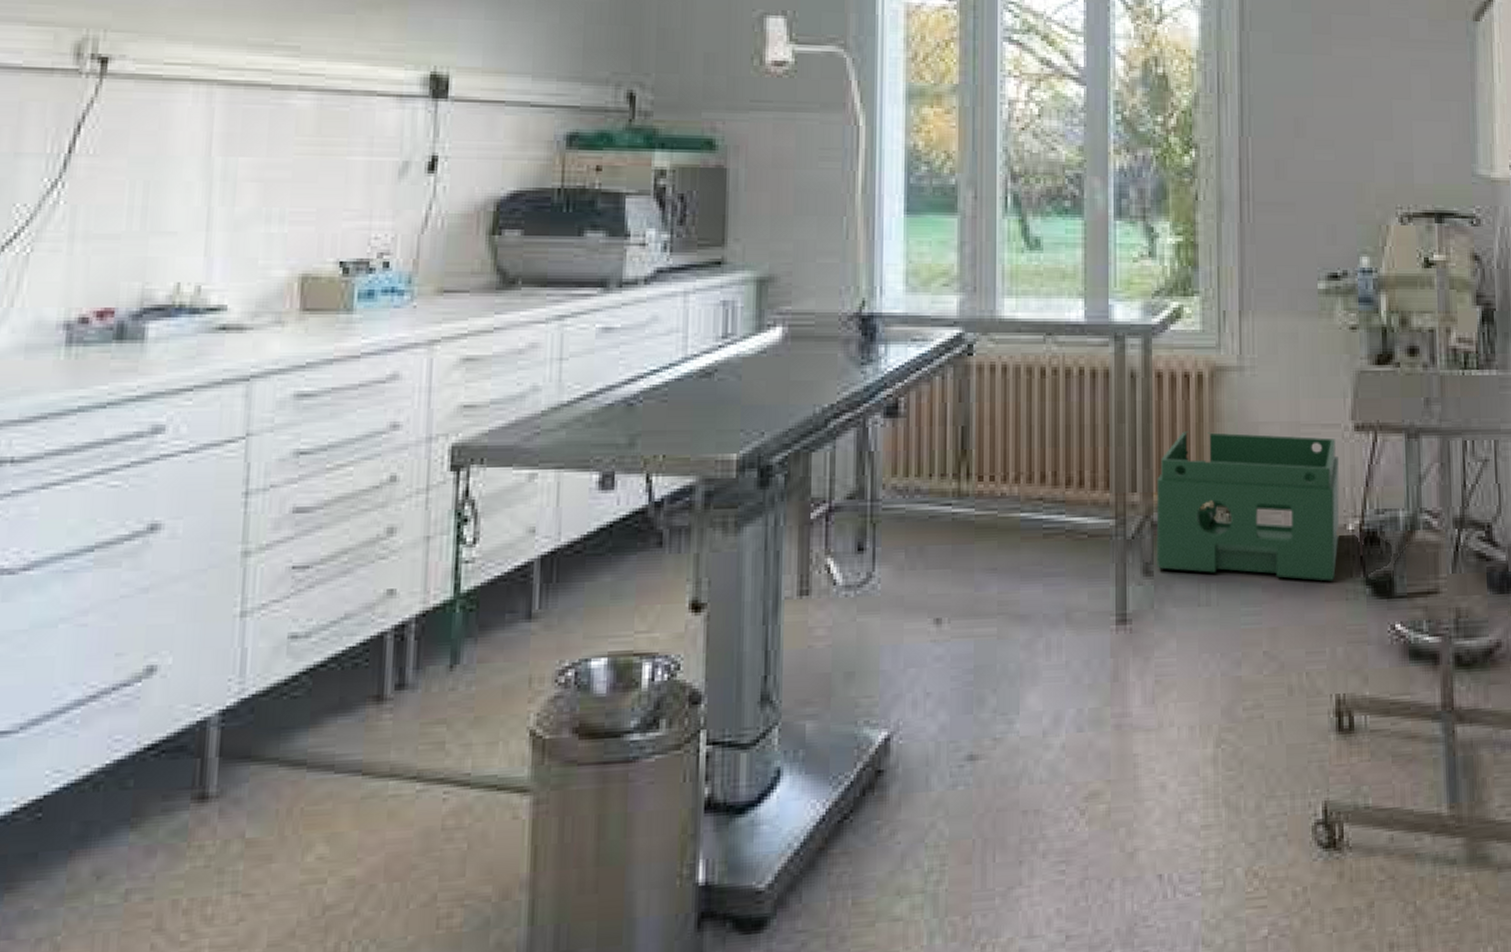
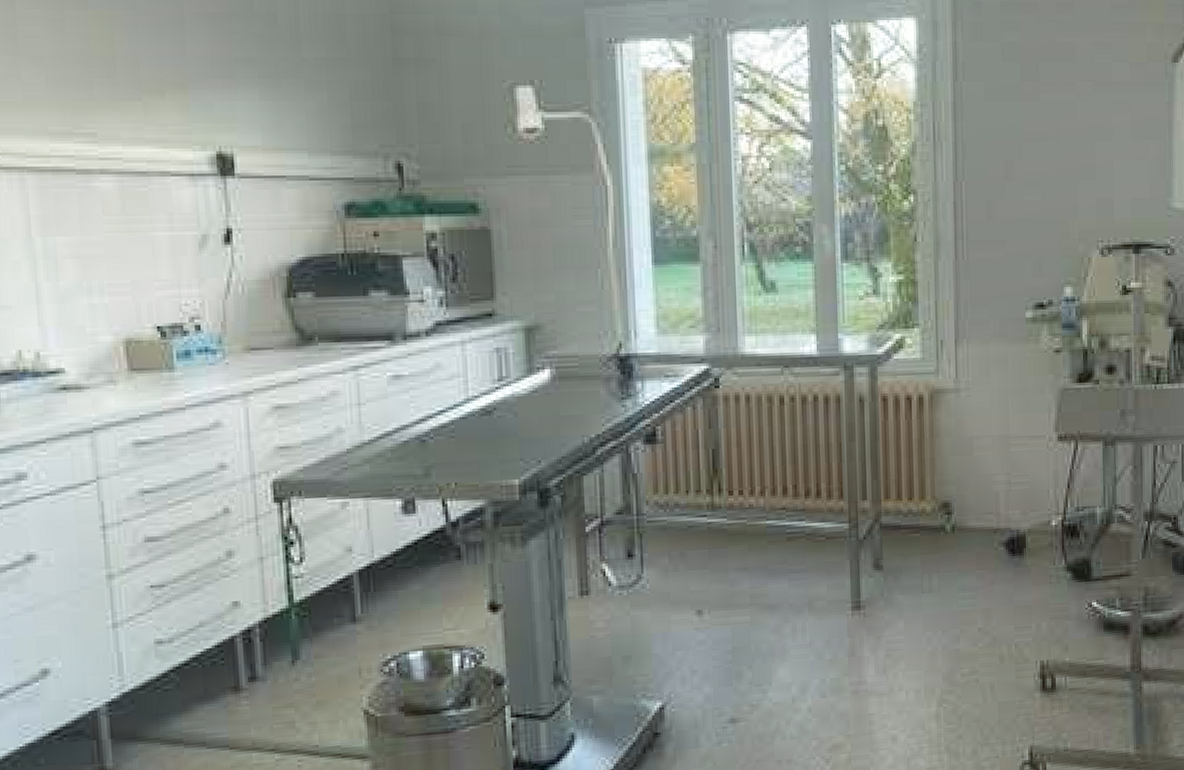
storage bin: present [1156,431,1340,582] -> none [884,446,1044,569]

